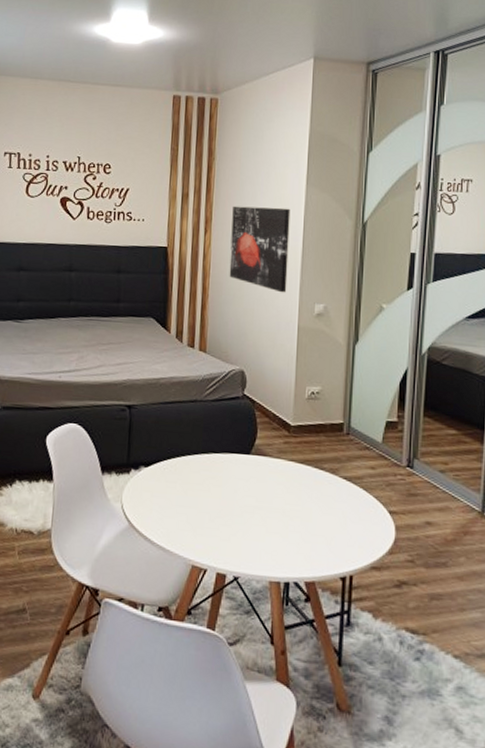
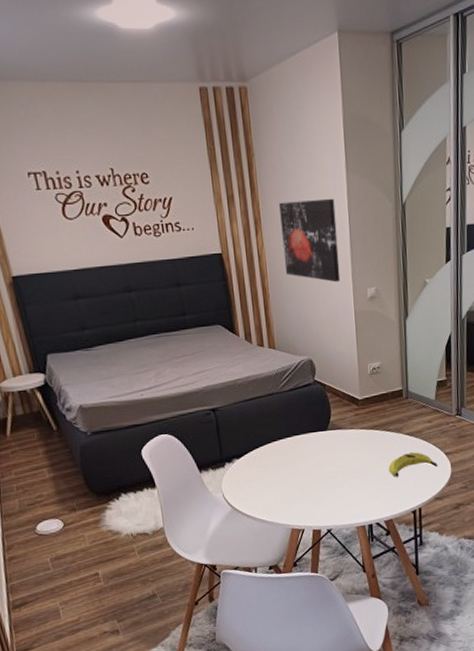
banana: none [317,501,379,529] -> present [388,452,438,477]

